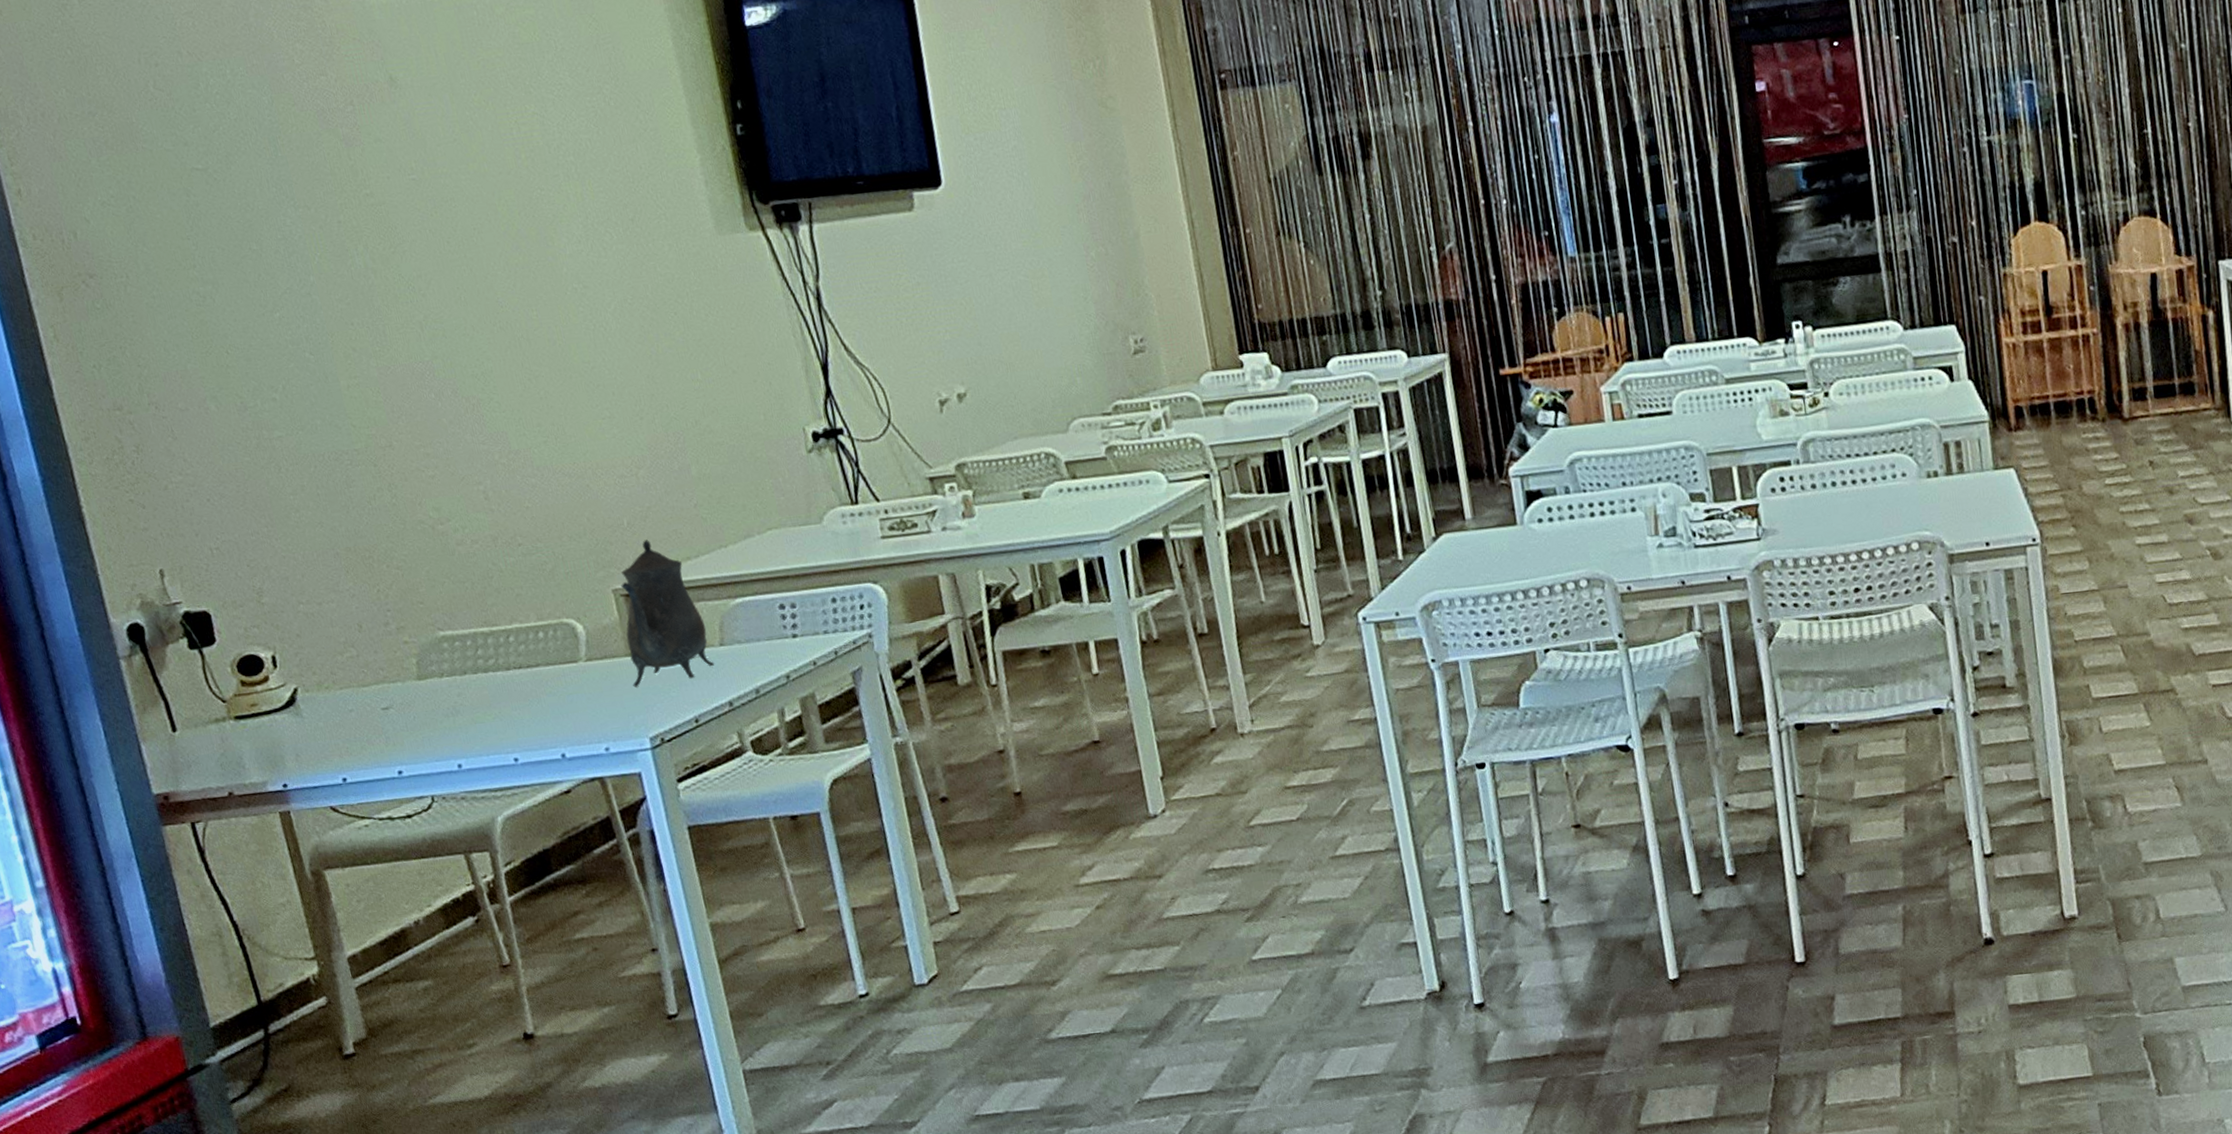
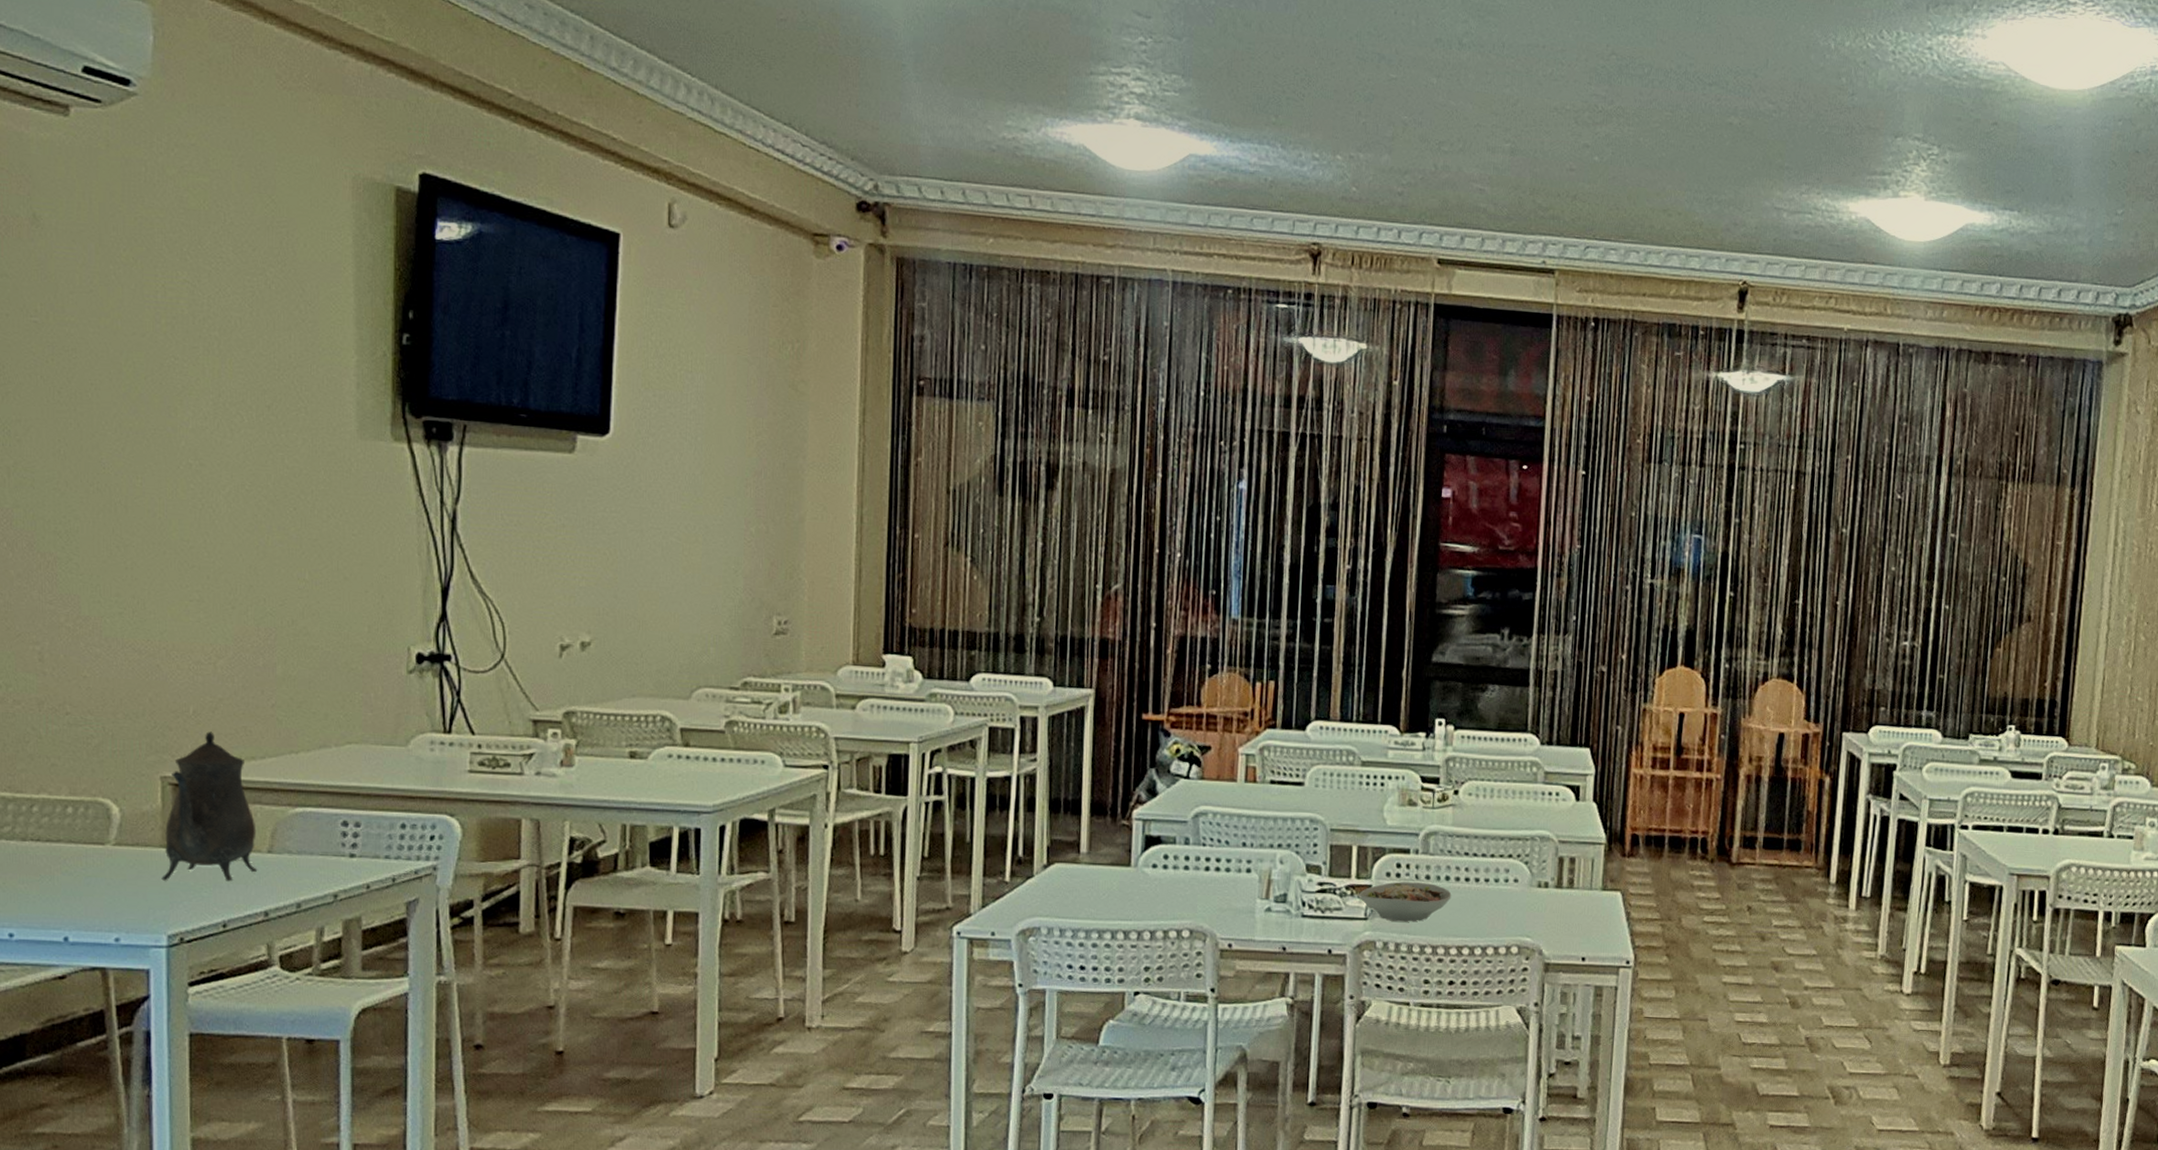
salad: none [1747,492,1841,537] -> present [1359,882,1452,922]

